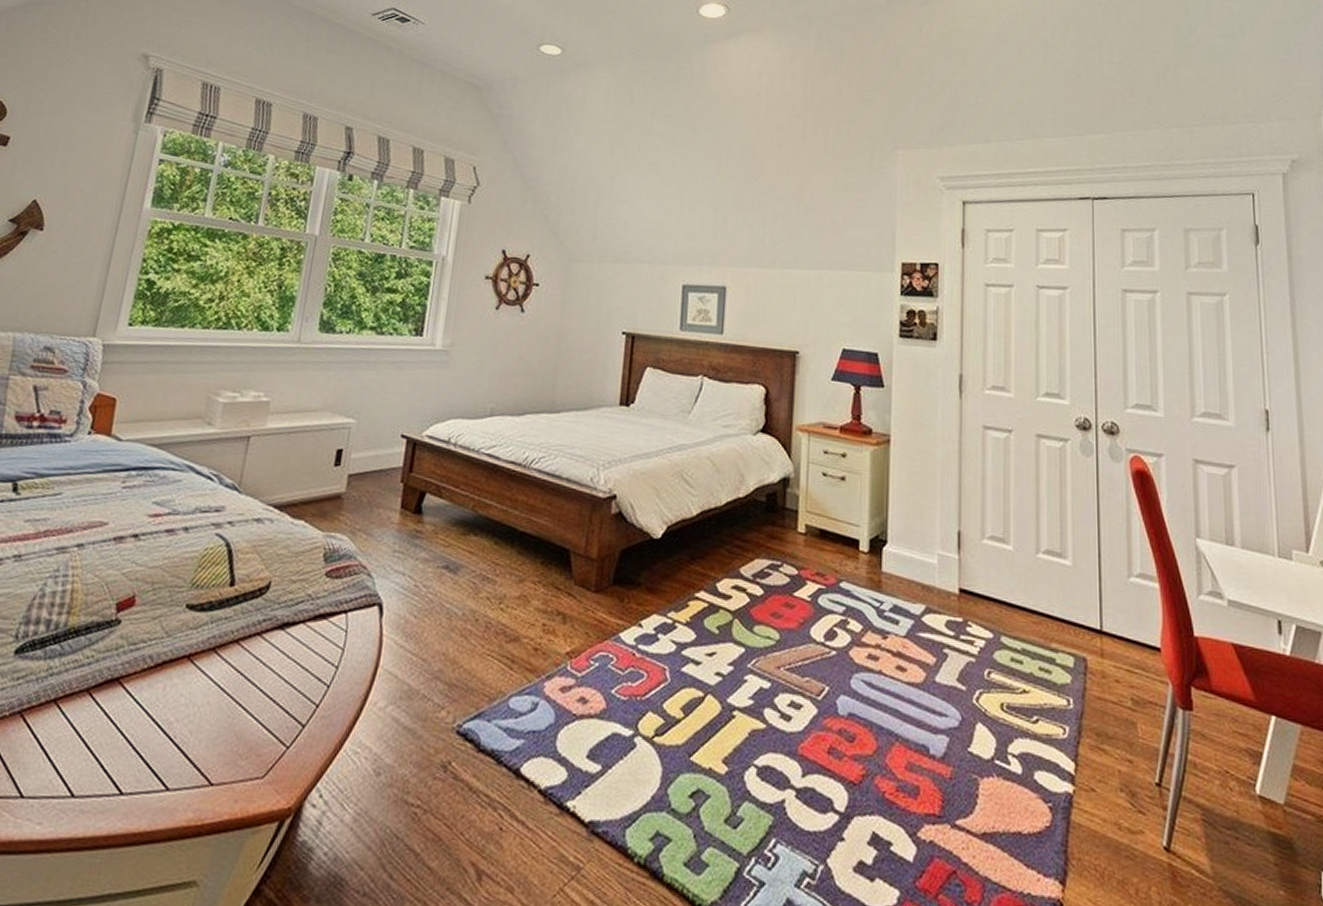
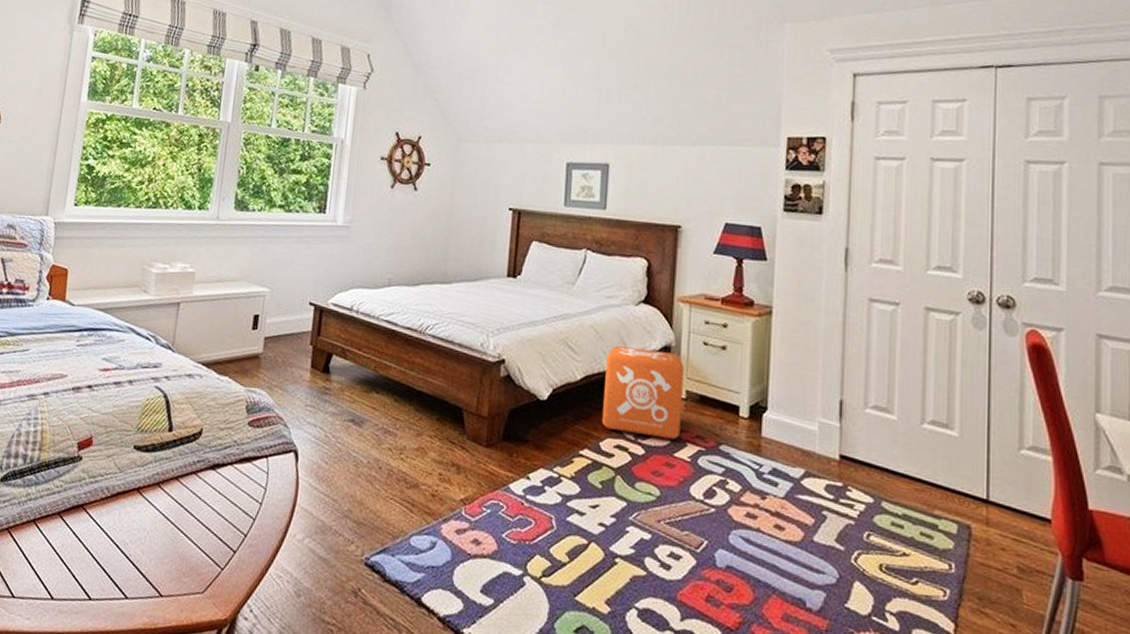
toy box: none [718,478,803,577] -> present [601,346,684,439]

